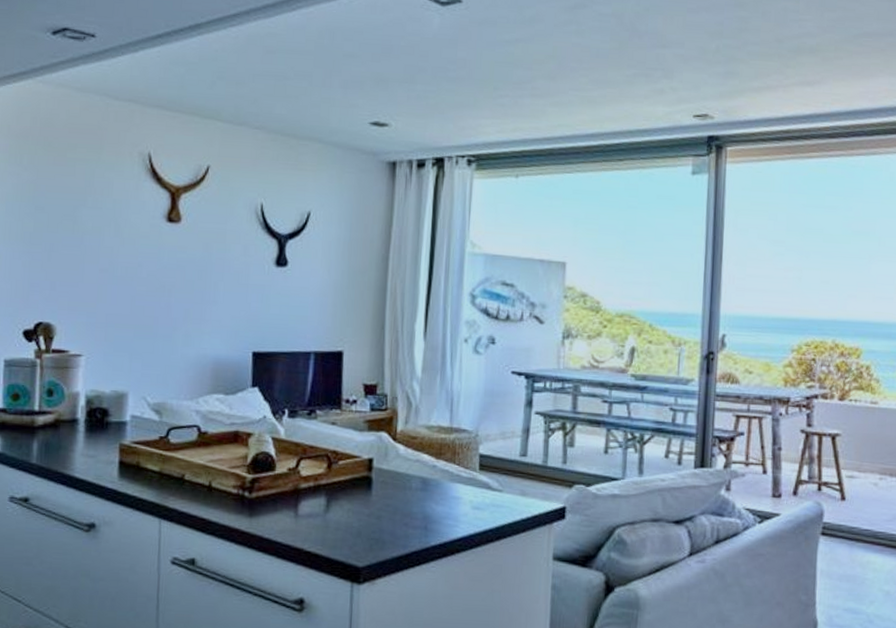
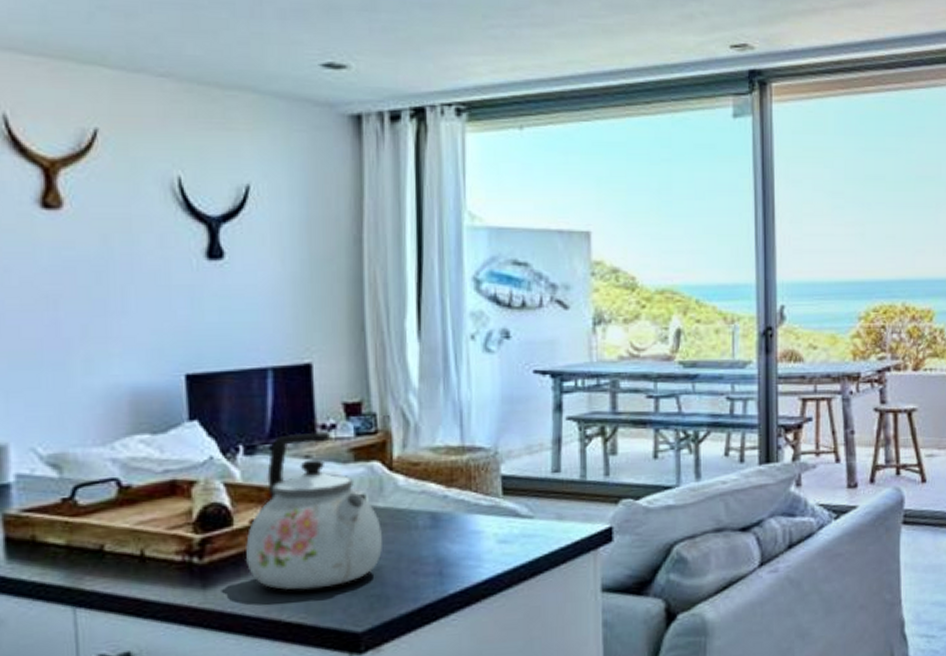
kettle: none [281,404,384,528] -> present [245,431,382,590]

